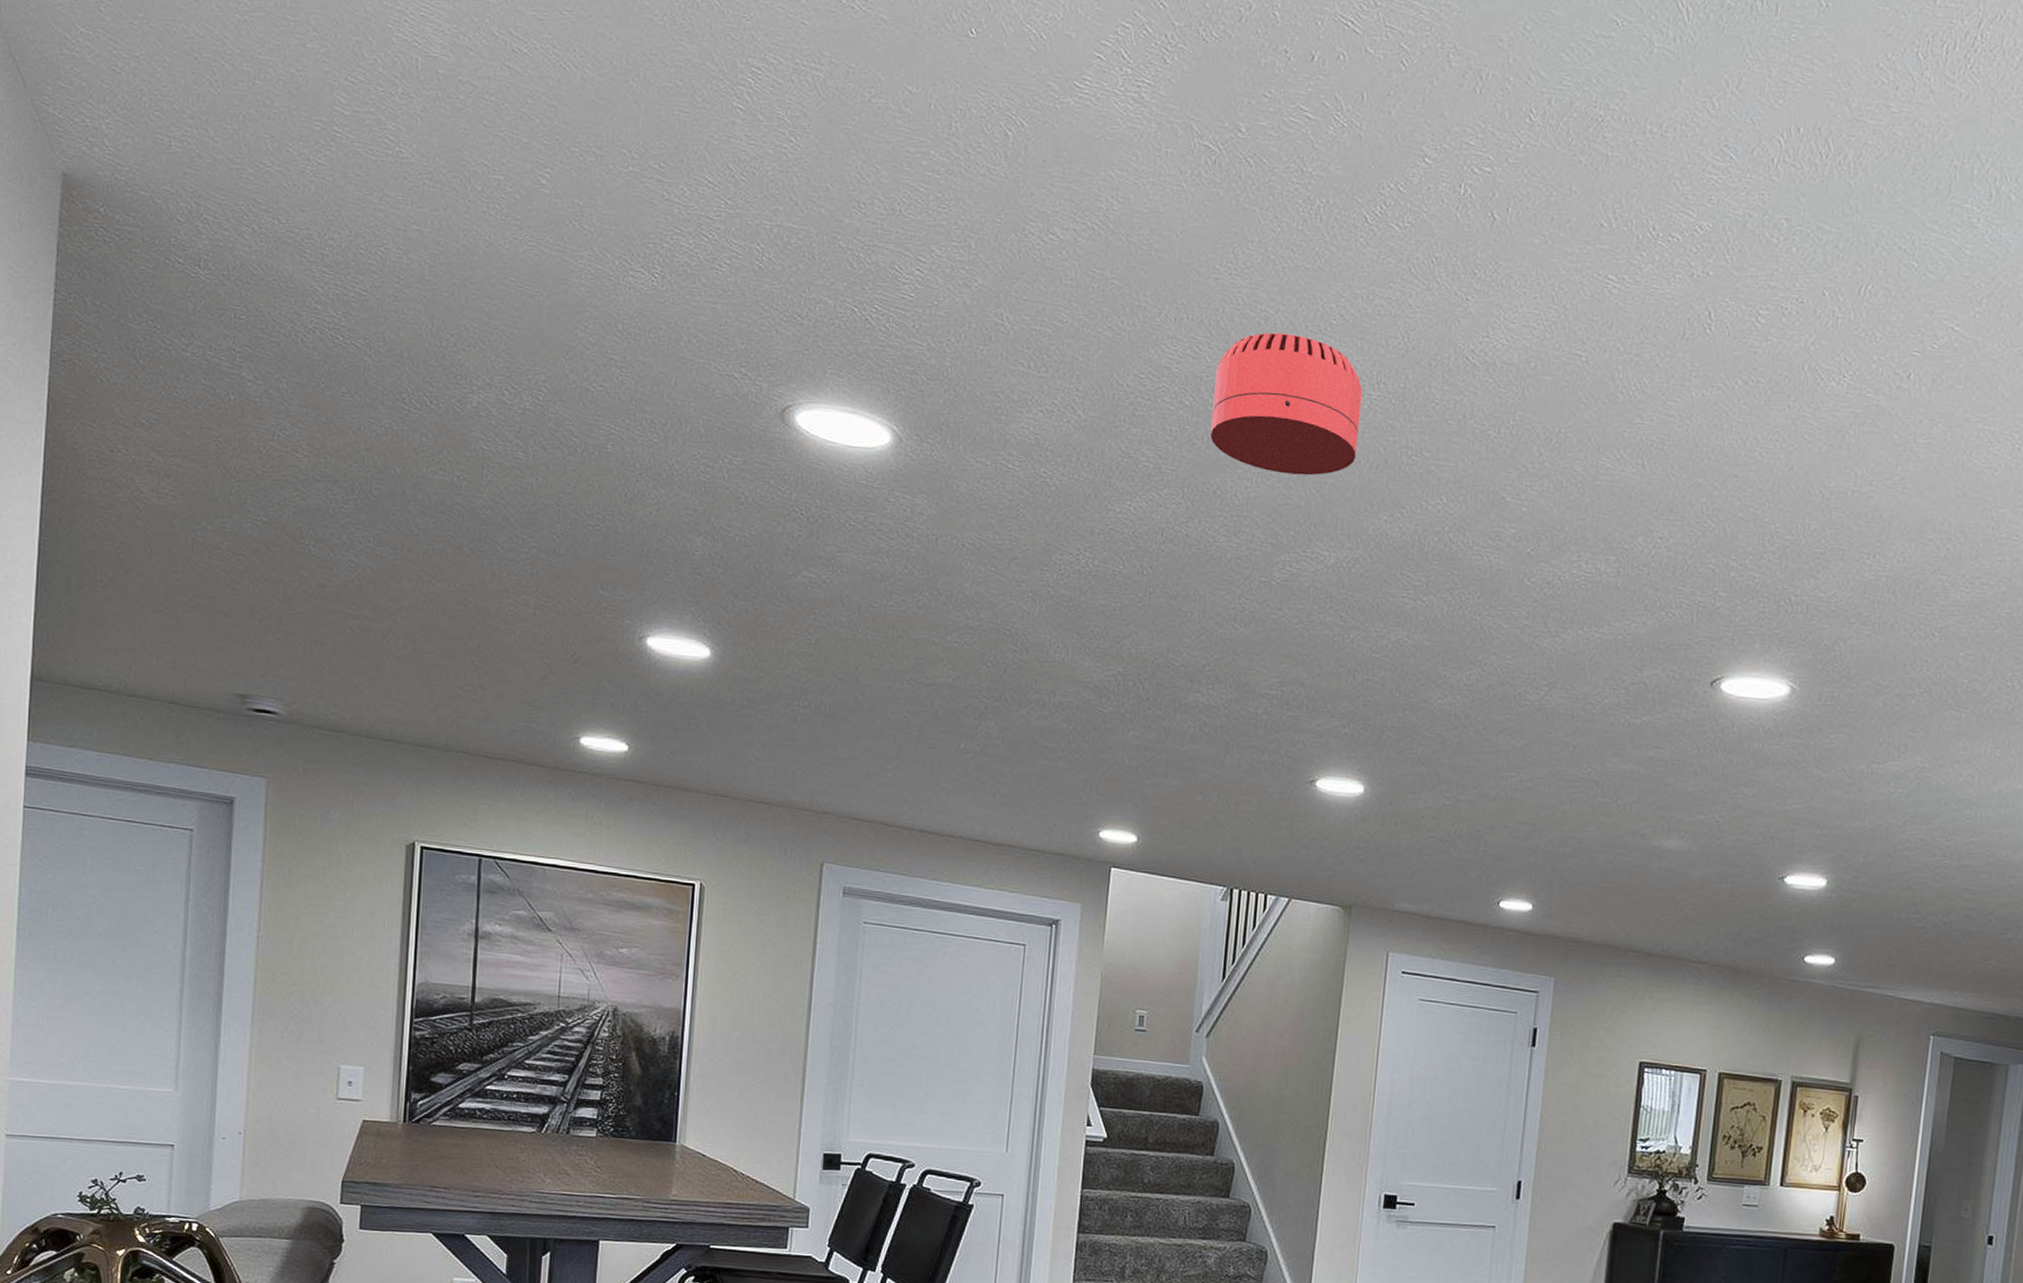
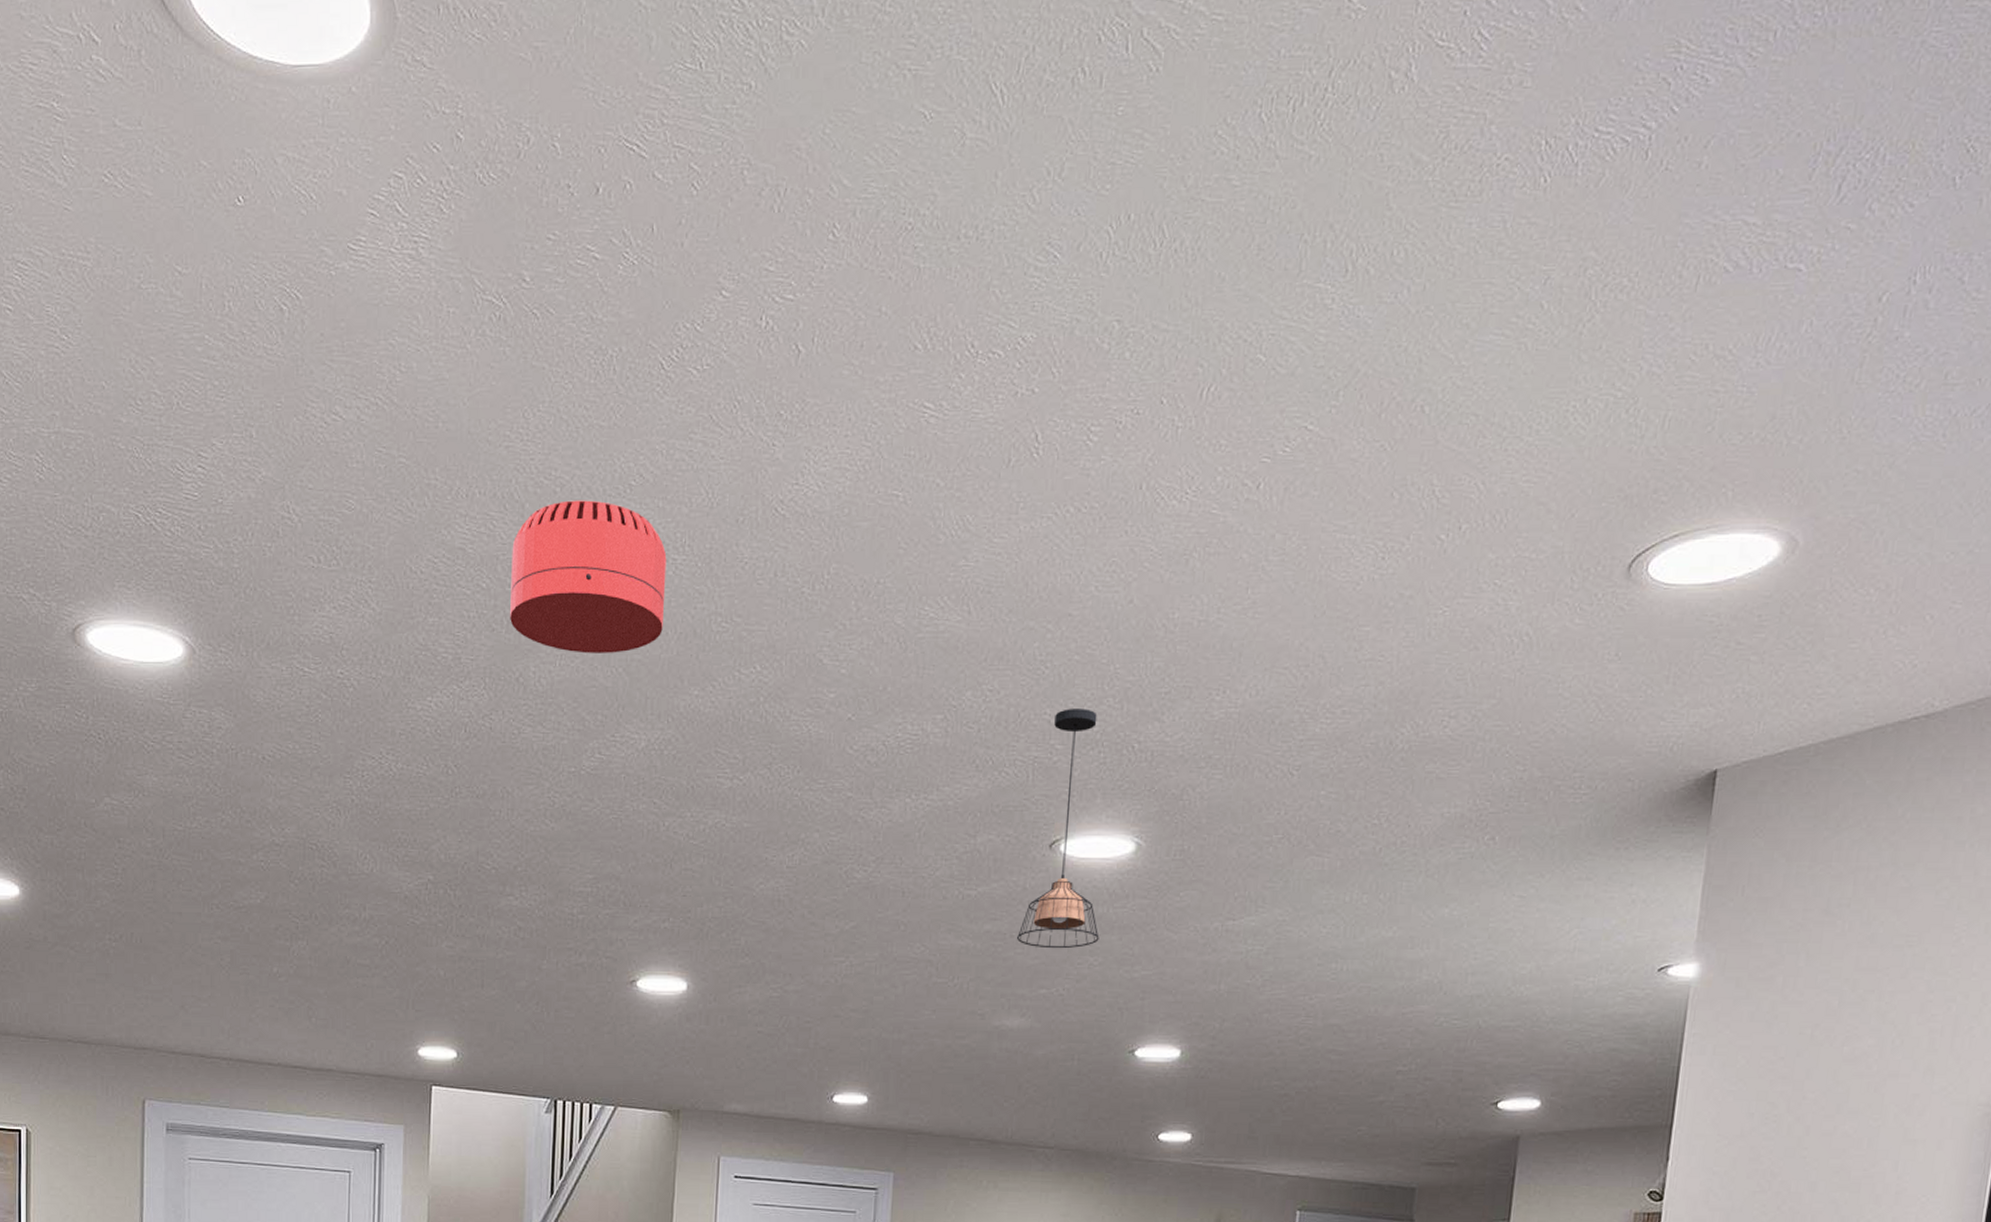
pendant light: none [1678,560,1758,779] -> present [1017,709,1099,949]

